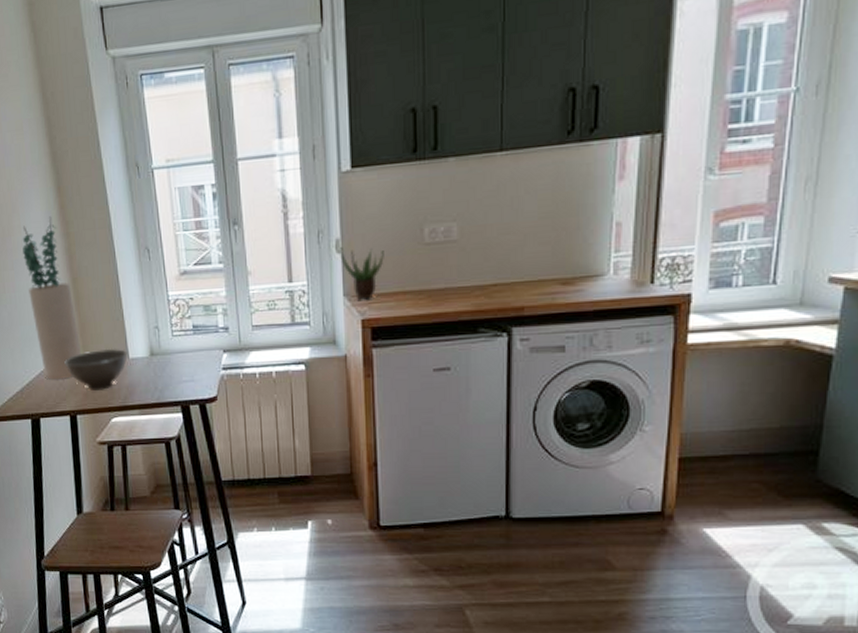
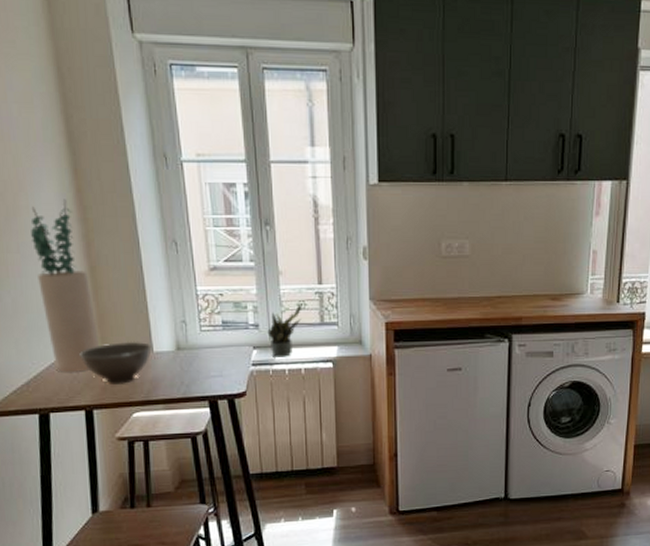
potted plant: none [237,303,272,361] -> present [267,303,303,357]
potted plant: present [340,247,384,300] -> none [367,254,406,304]

